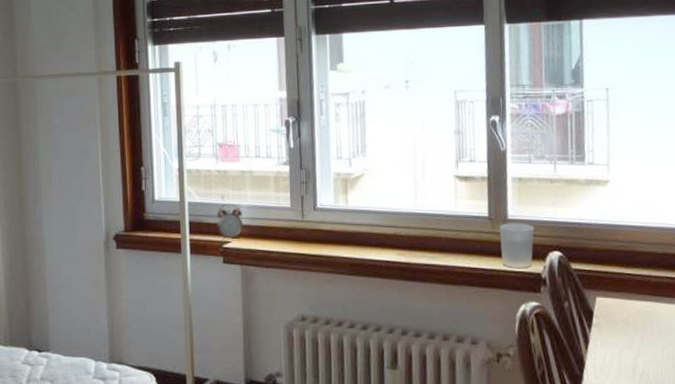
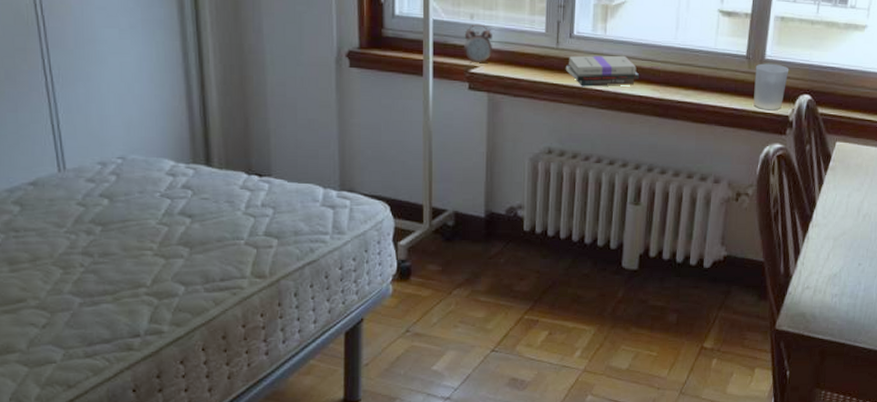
books: none [312,223,384,255] -> present [565,55,640,87]

